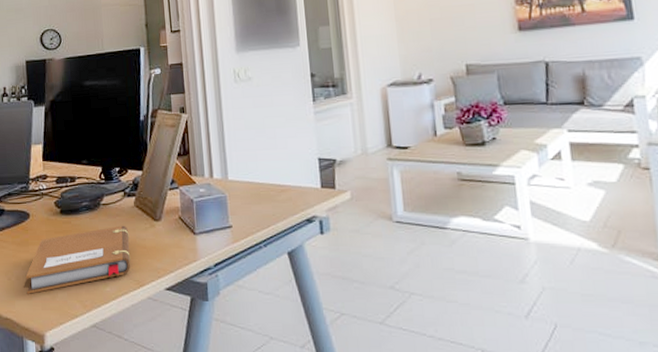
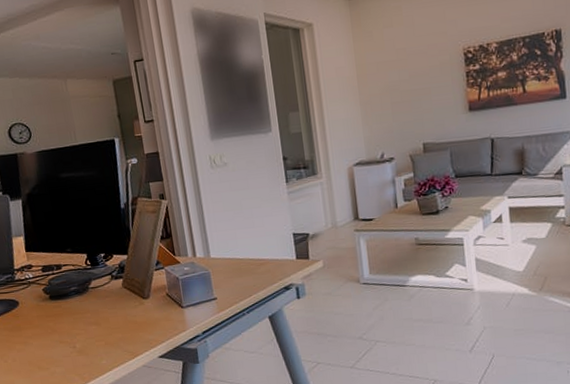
notebook: present [25,225,131,294] -> none [21,305,124,373]

